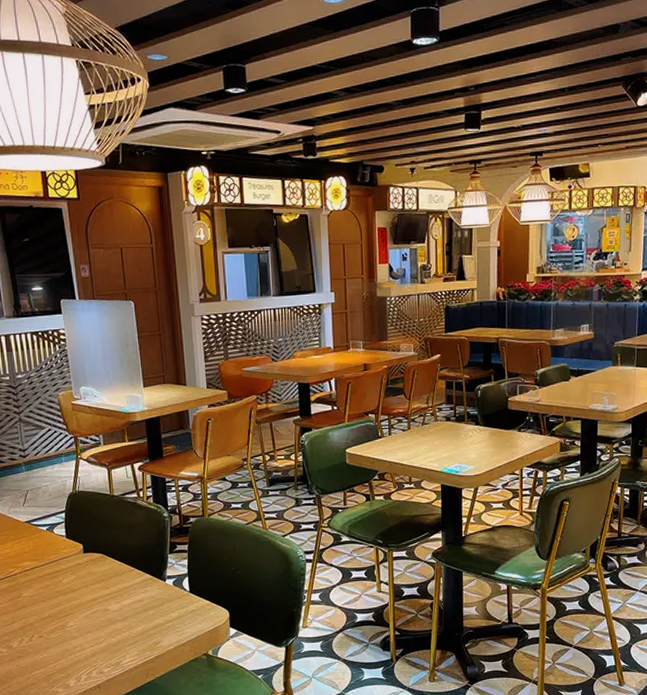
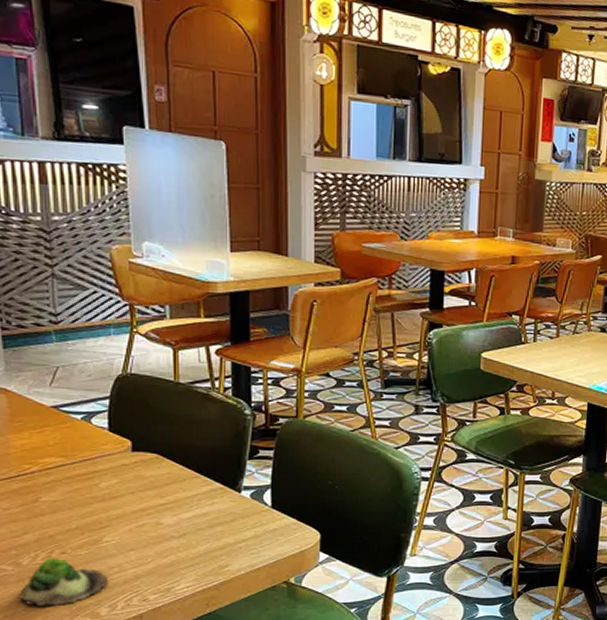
succulent plant: none [12,641,74,680] -> present [19,558,109,606]

